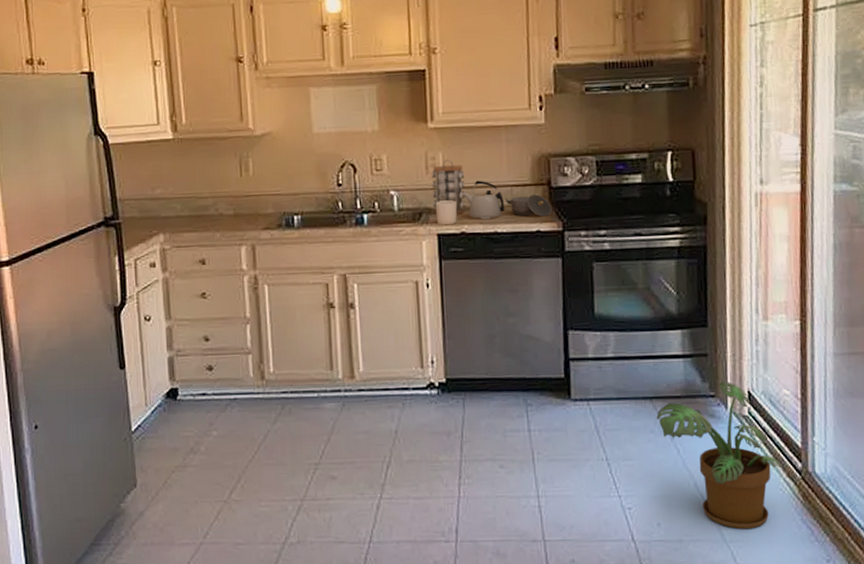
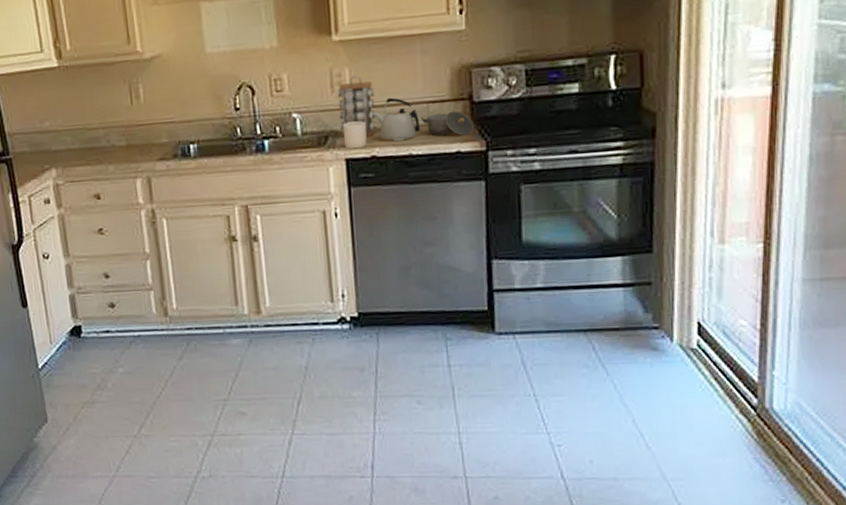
potted plant: present [656,382,783,530] -> none [590,312,735,468]

